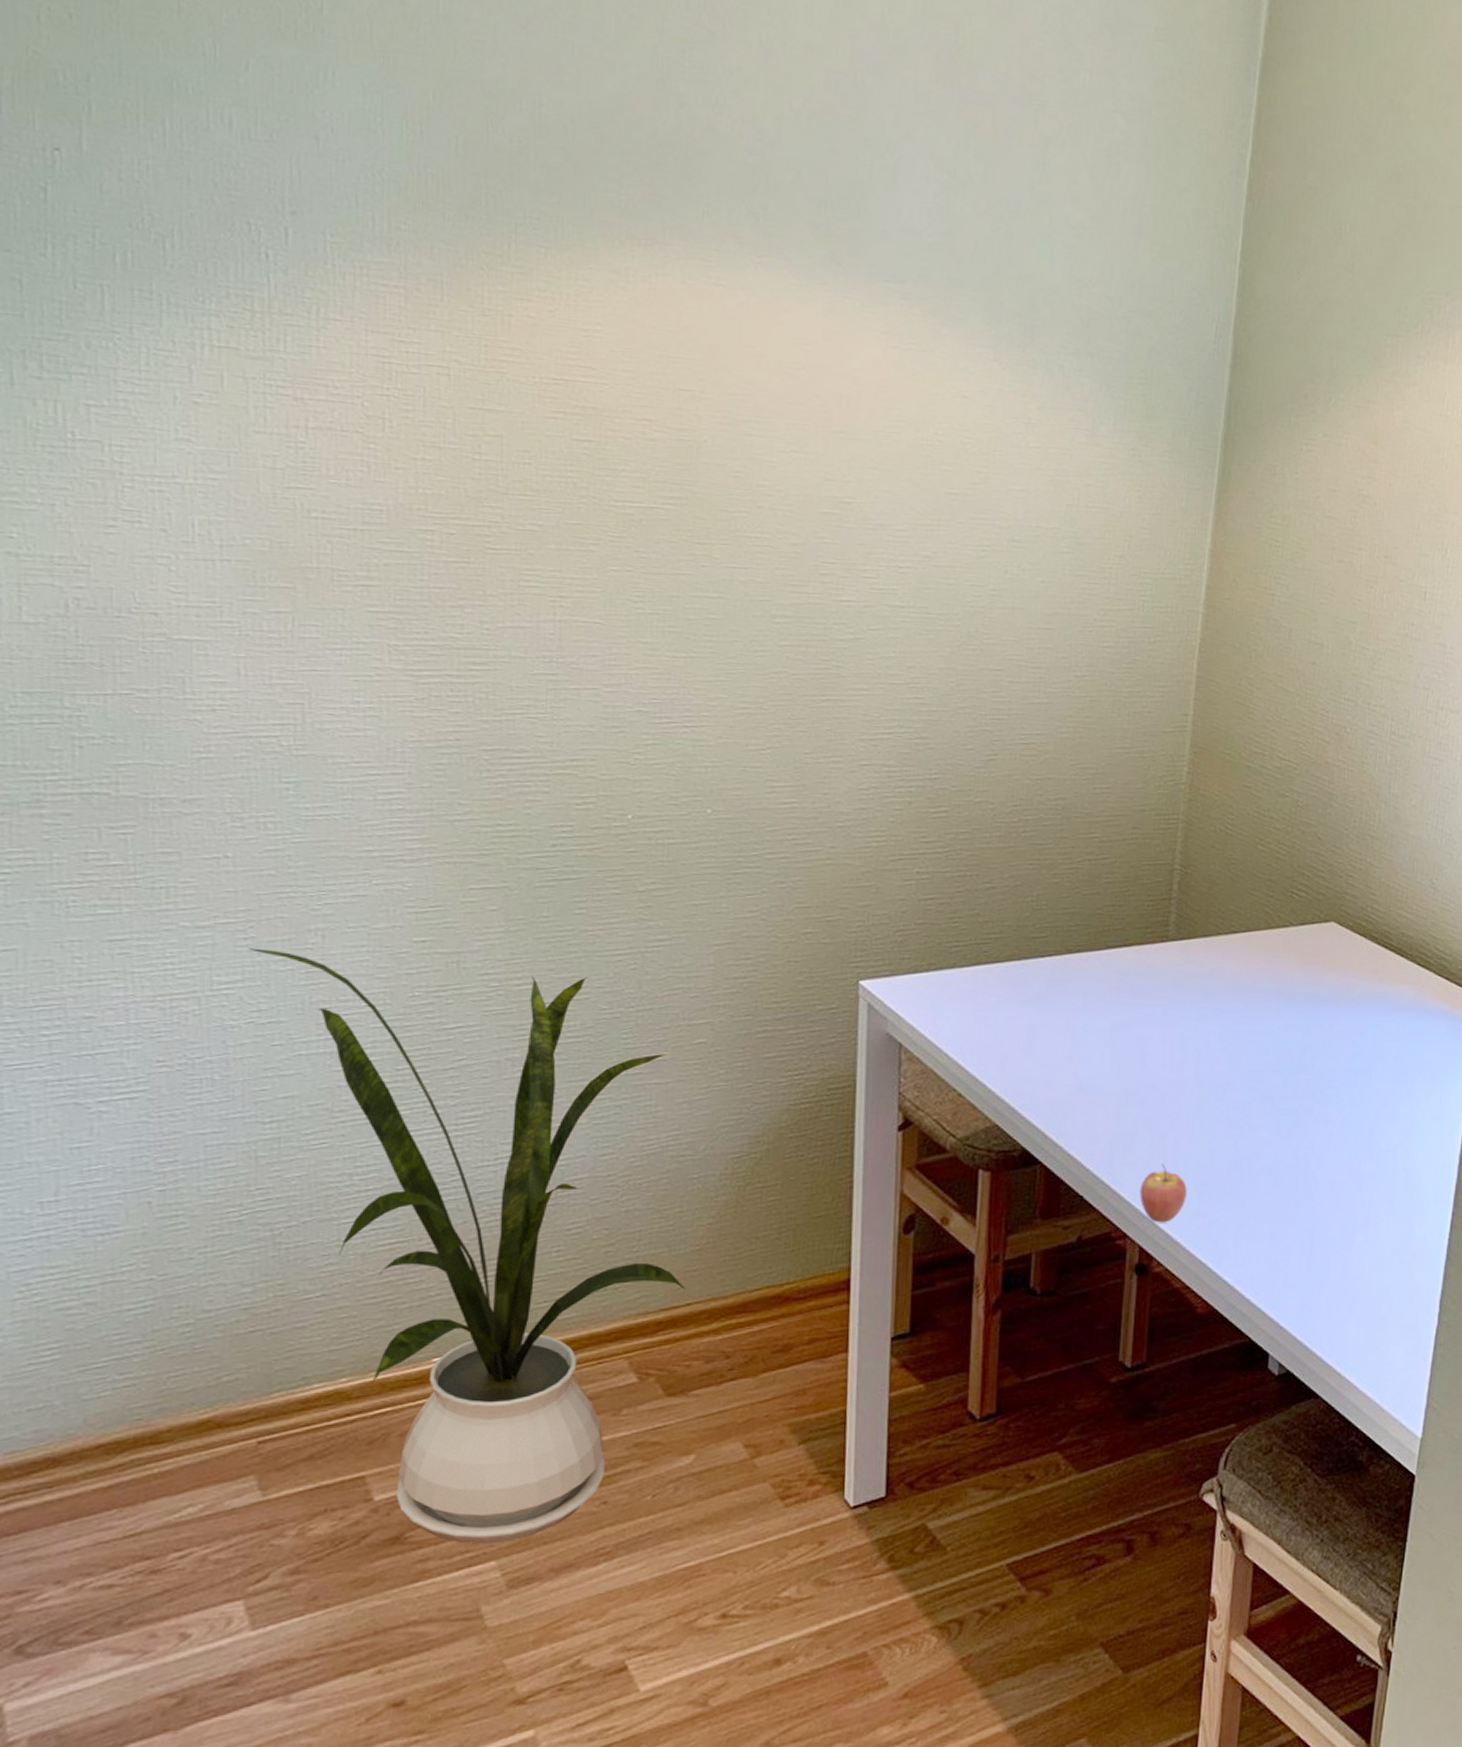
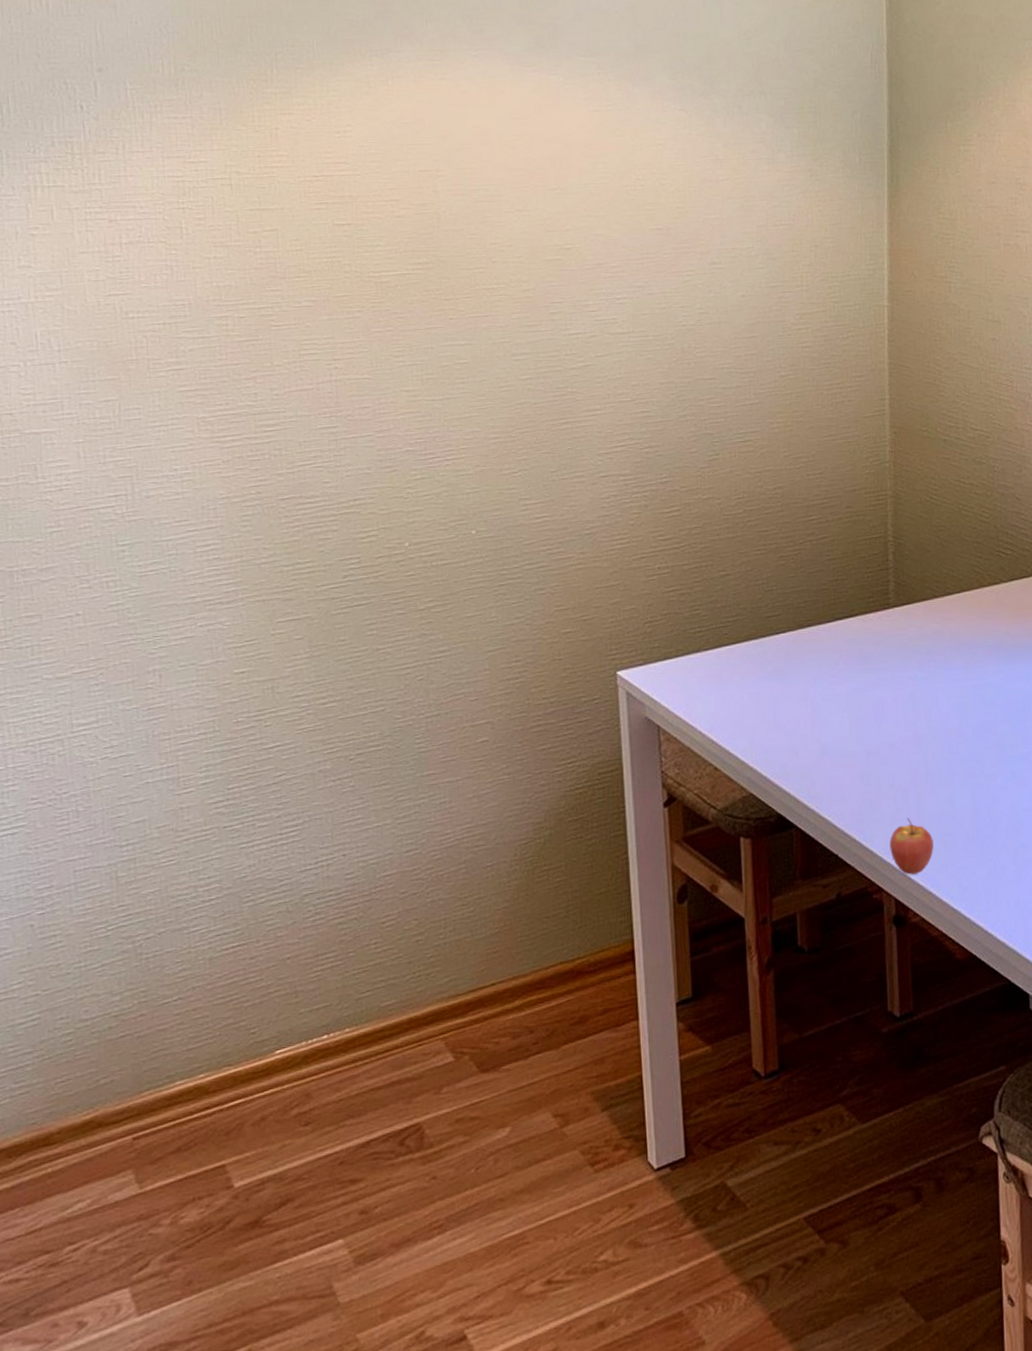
house plant: present [249,948,688,1544] -> none [100,691,492,1224]

